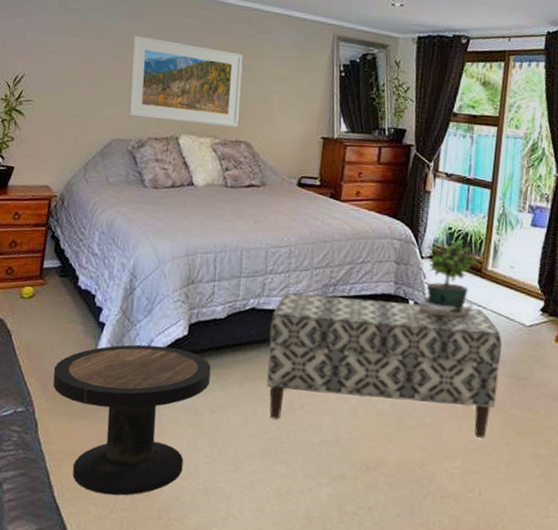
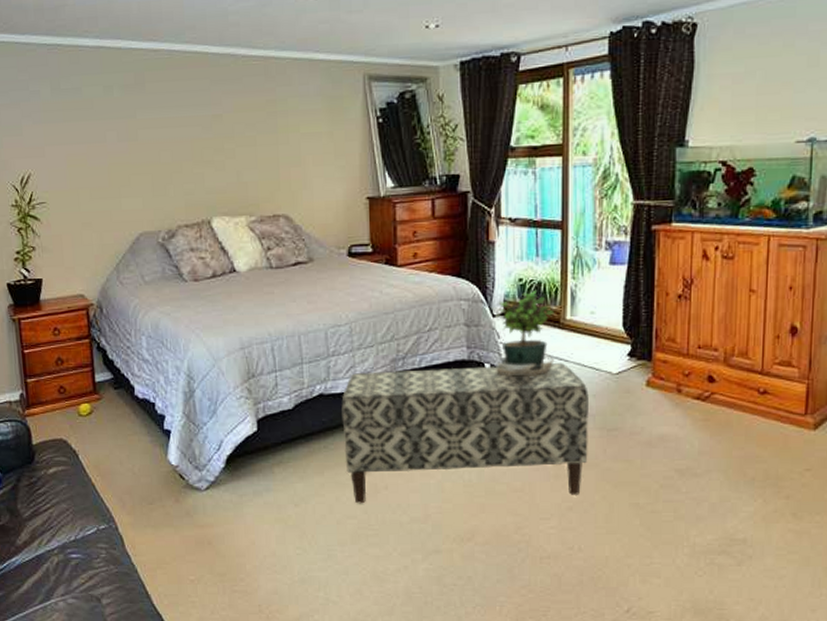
side table: present [52,344,211,496] -> none [127,445,288,597]
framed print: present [128,35,243,128] -> none [139,109,273,204]

